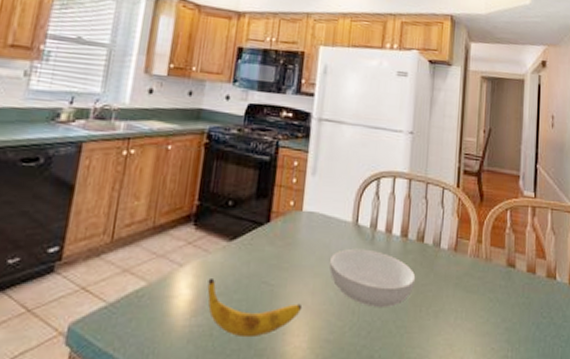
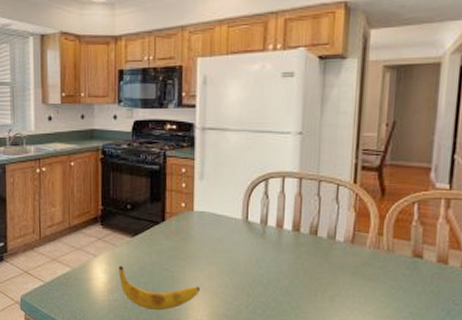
serving bowl: present [329,248,416,307] -> none [222,241,310,291]

